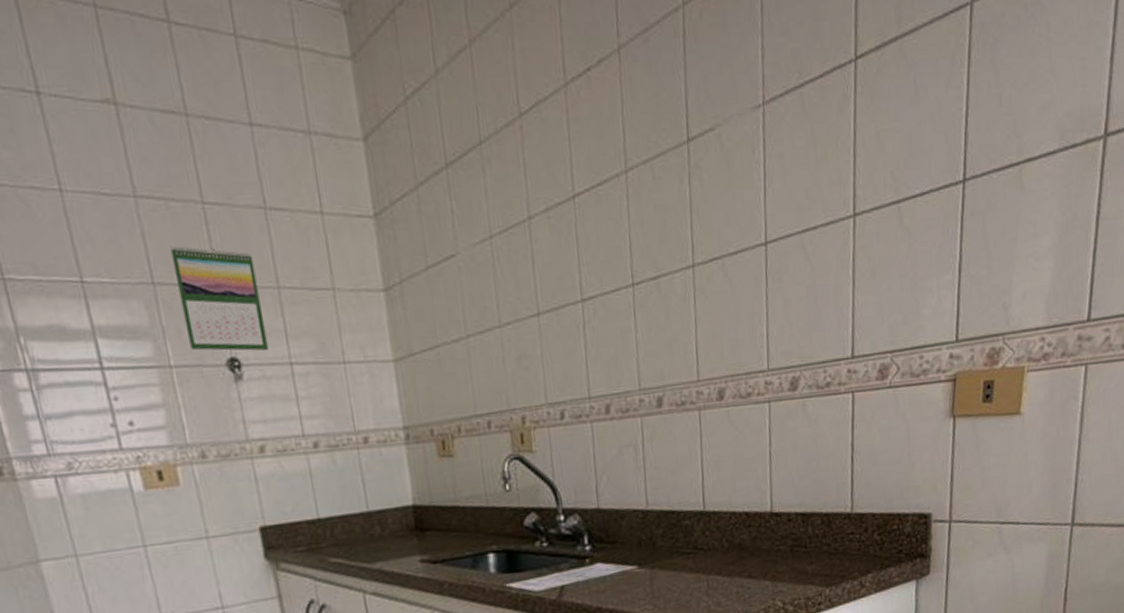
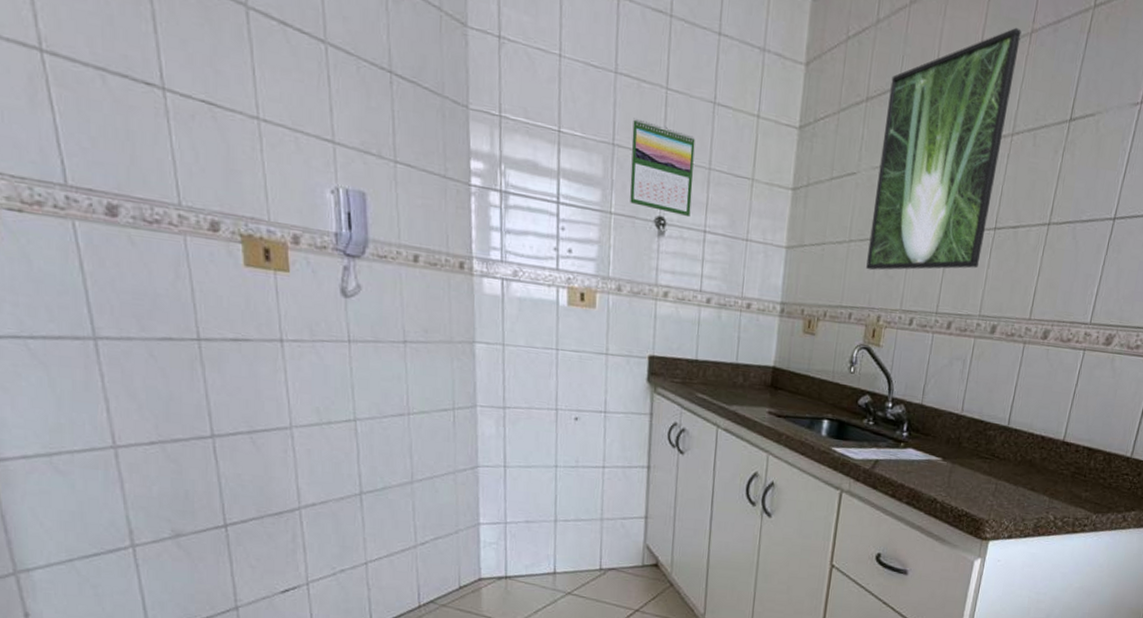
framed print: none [469,46,625,366] -> present [866,27,1021,271]

